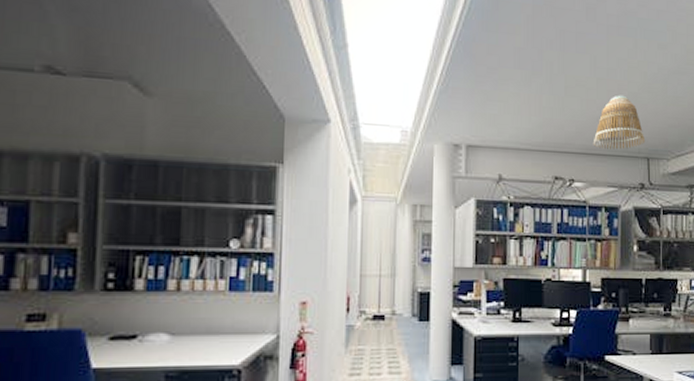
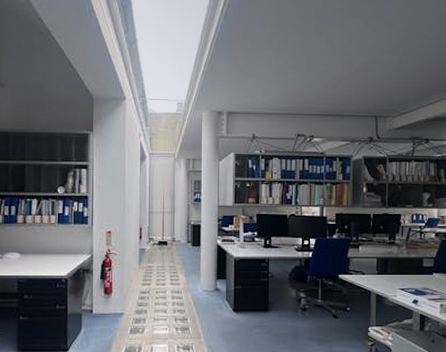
lamp shade: present [593,95,646,150] -> none [329,66,374,111]

